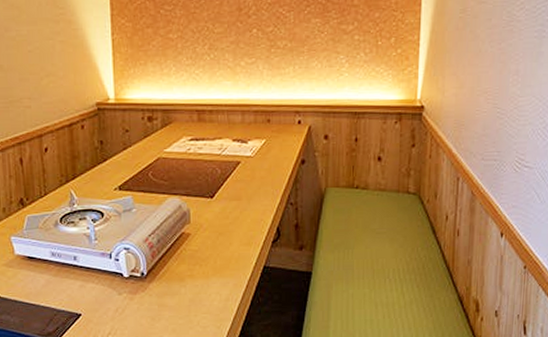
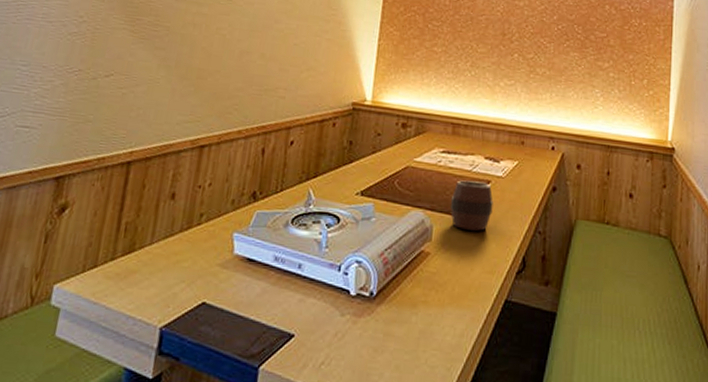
cup: none [203,164,245,209] -> present [450,180,493,231]

